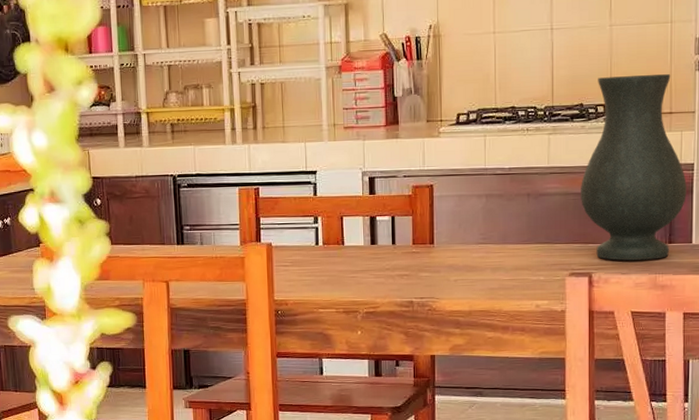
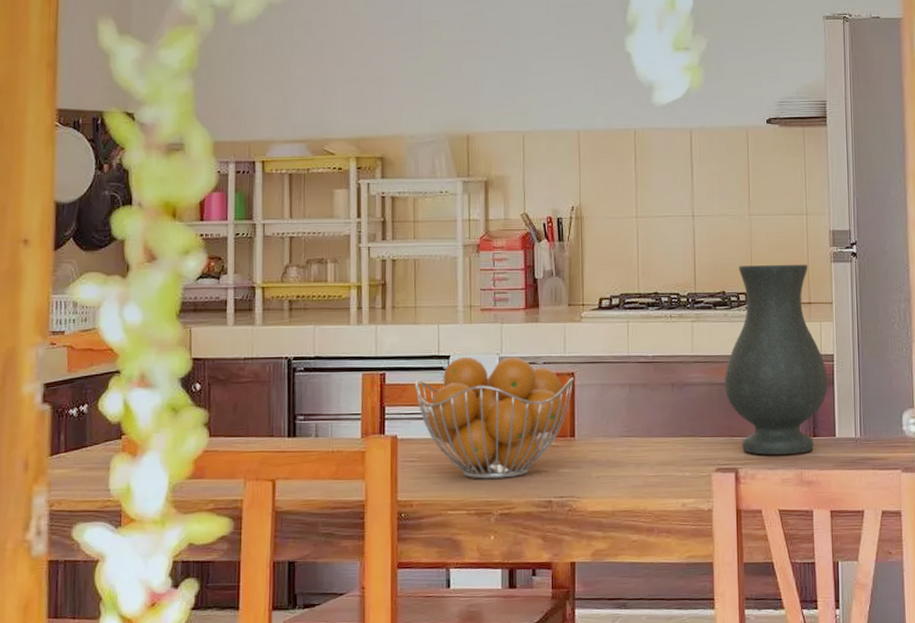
fruit basket: none [286,171,433,282] -> present [415,356,574,479]

